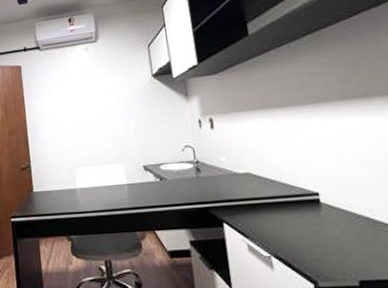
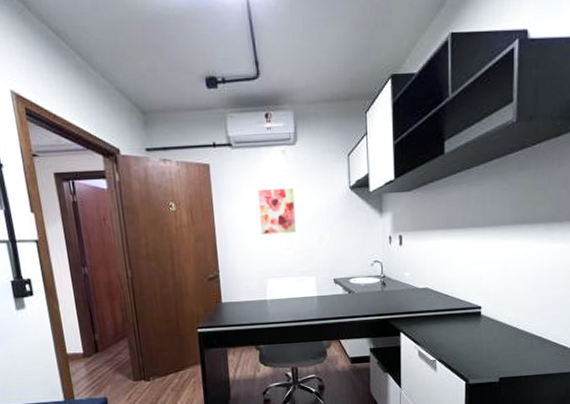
wall art: none [64,80,102,126] -> present [258,187,296,235]

